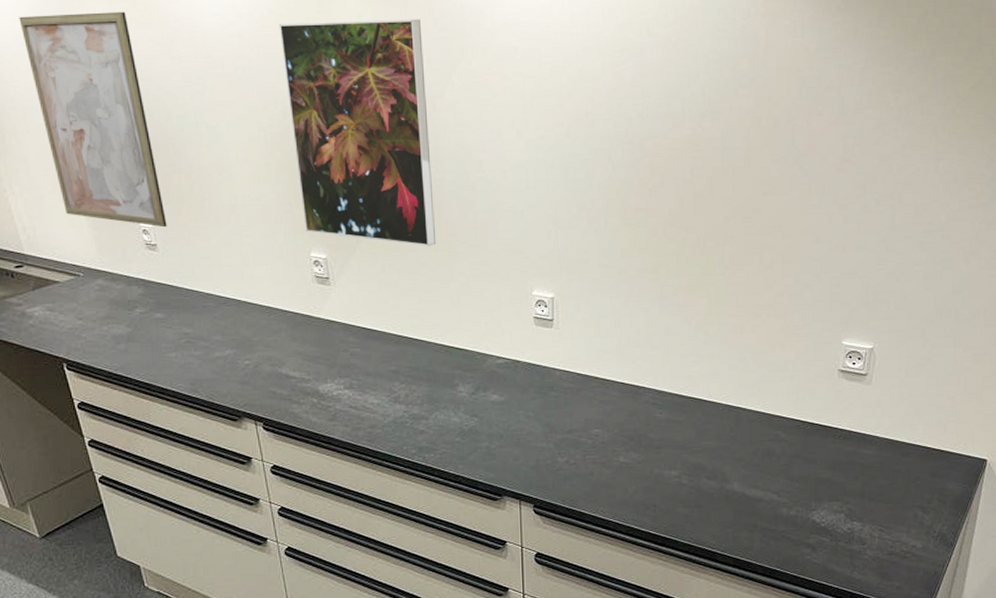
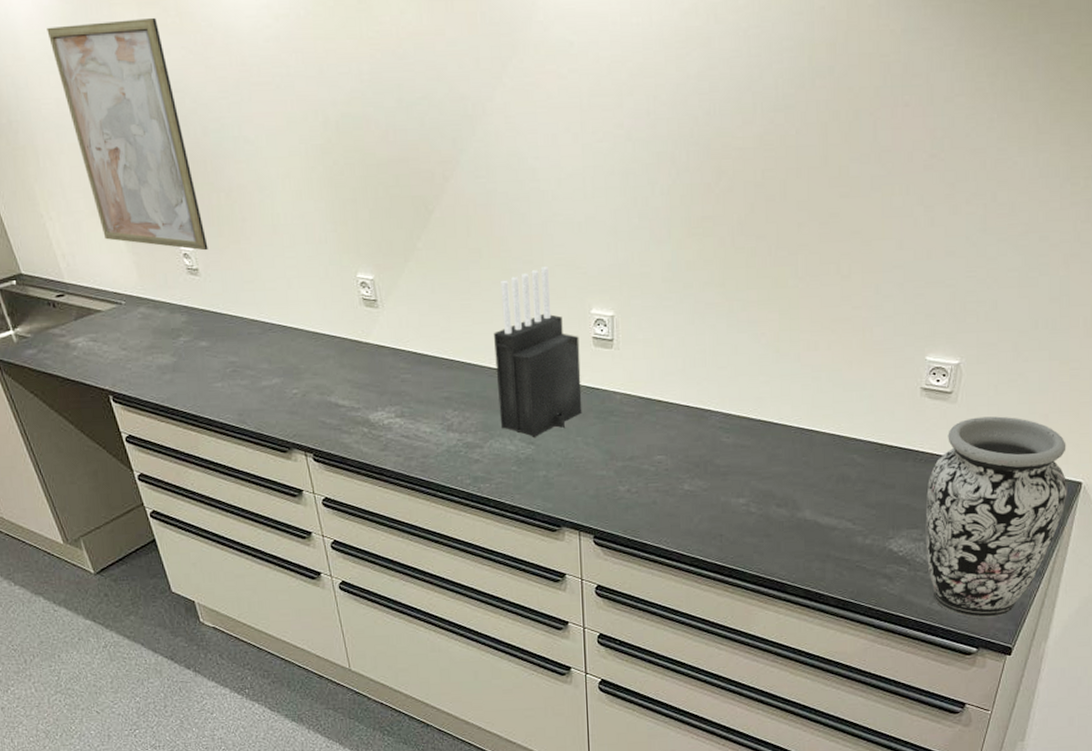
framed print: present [279,19,437,247] -> none [317,13,489,264]
knife block: none [440,251,524,410] -> present [494,267,582,437]
vase: none [845,397,974,587] -> present [925,416,1067,618]

